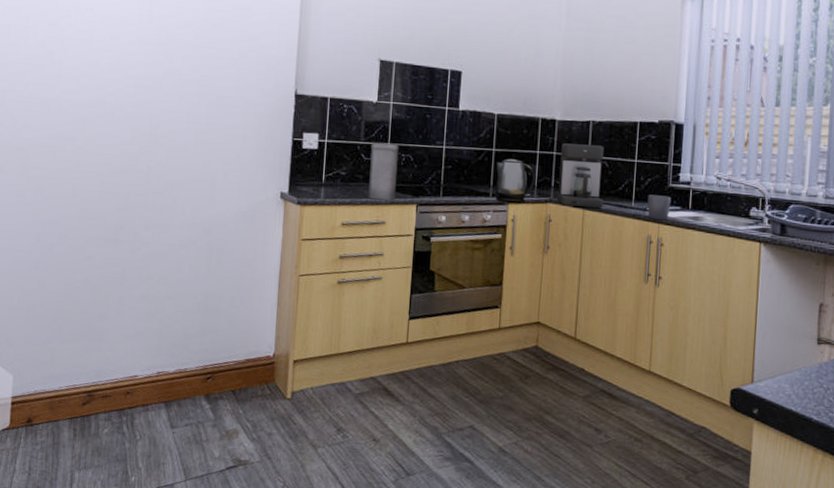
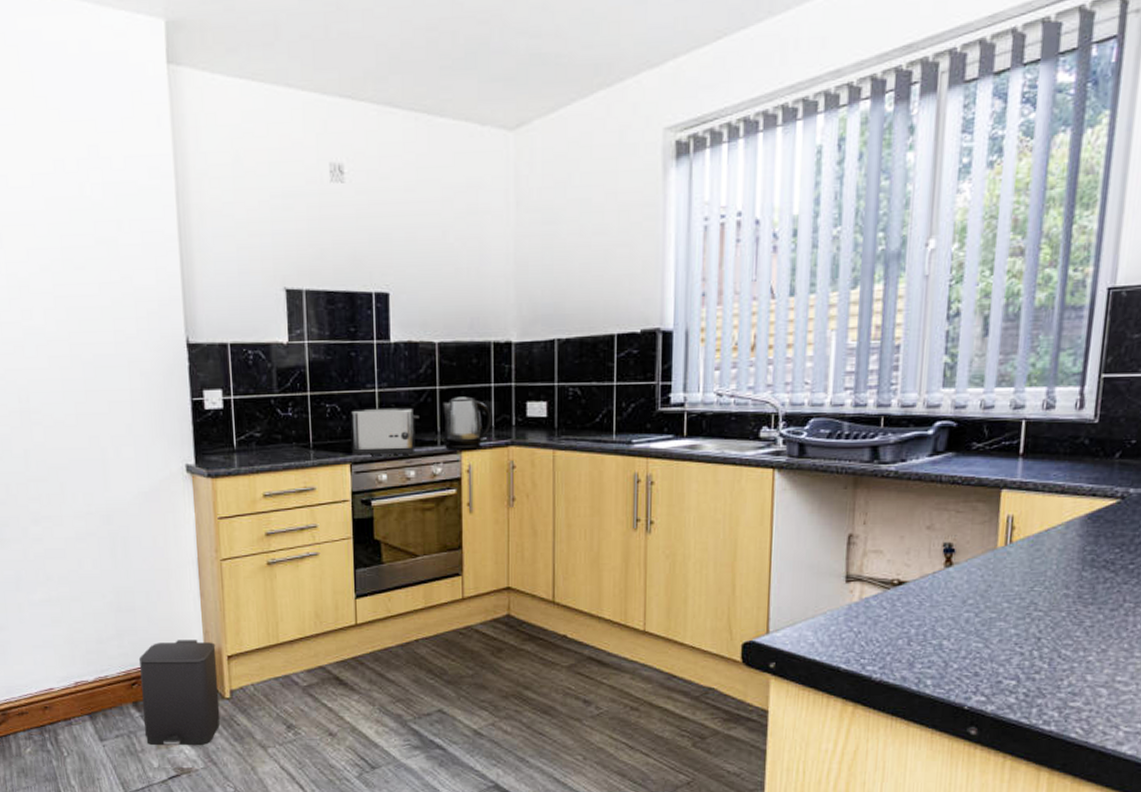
pedal bin: none [212,342,285,440] -> present [138,640,220,745]
canister: present [367,143,399,201] -> none [286,393,324,463]
toaster: none [418,160,477,202] -> present [350,407,419,457]
coffee maker: present [556,143,604,209] -> none [520,369,577,448]
mug: present [647,194,671,220] -> none [632,423,661,453]

